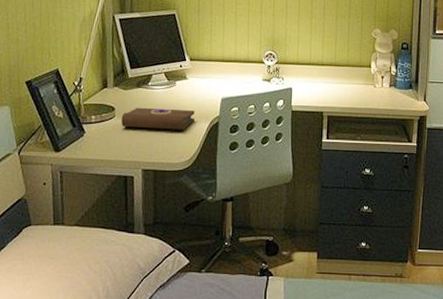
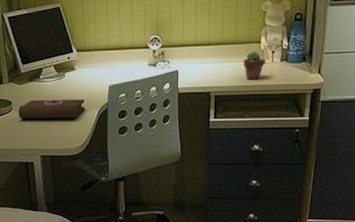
potted succulent: none [354,75,375,103] -> present [243,52,265,80]

